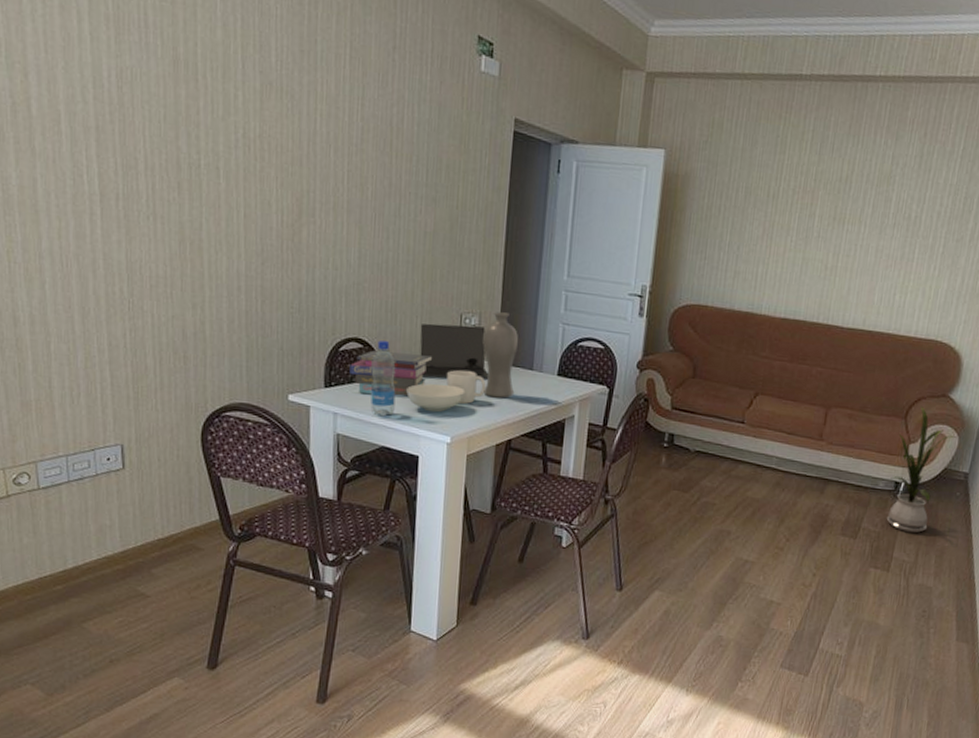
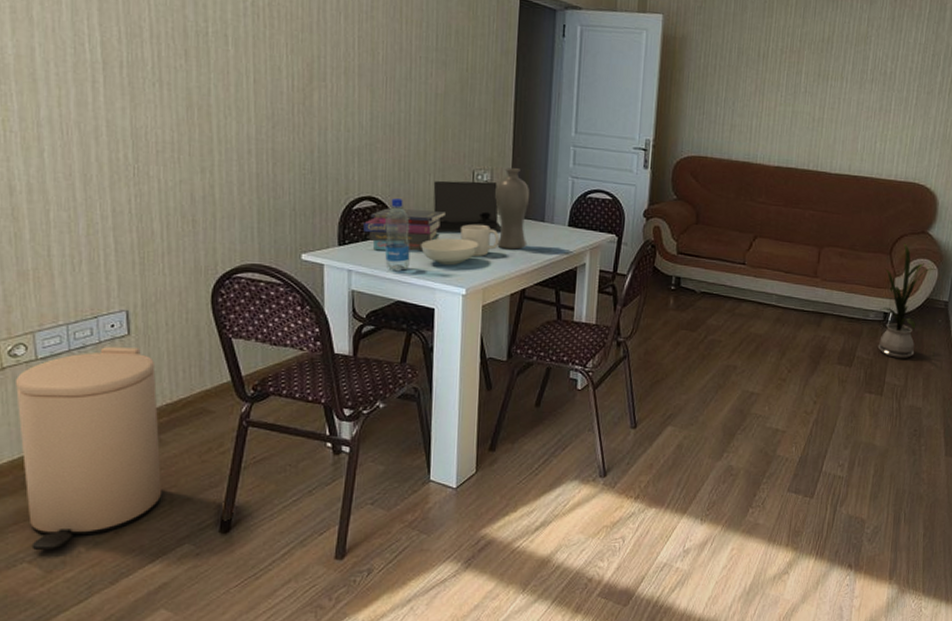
pedal bin: none [19,480,154,675] -> present [14,347,163,551]

